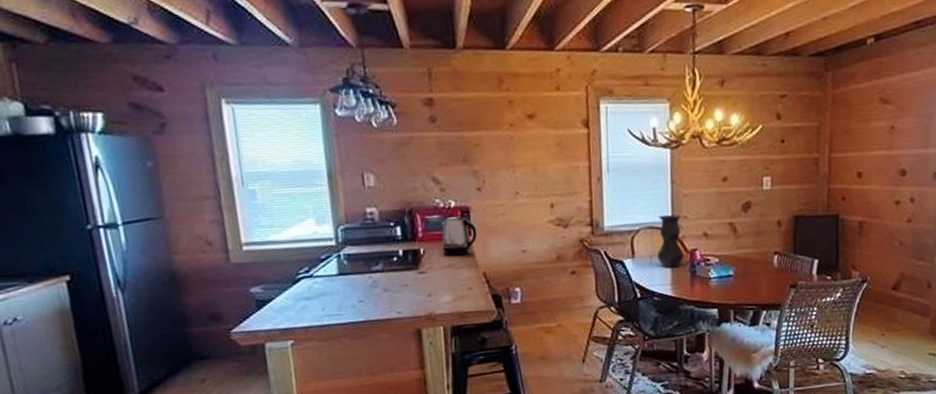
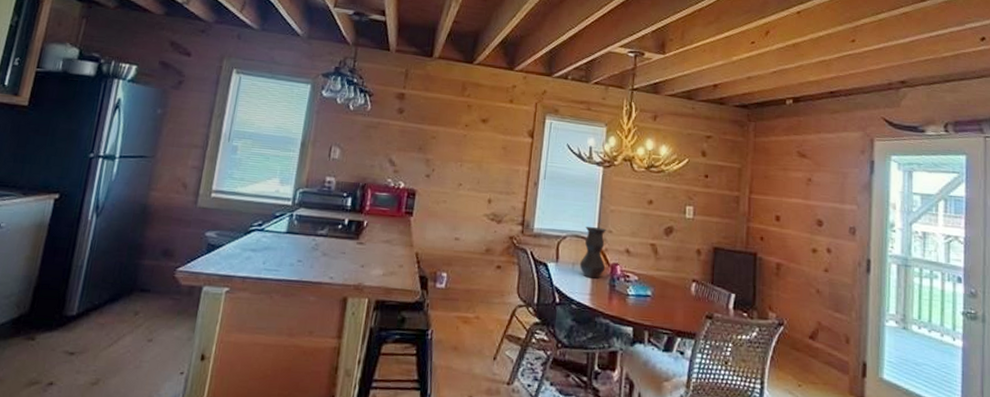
kettle: present [440,216,478,256] -> none [384,196,419,234]

